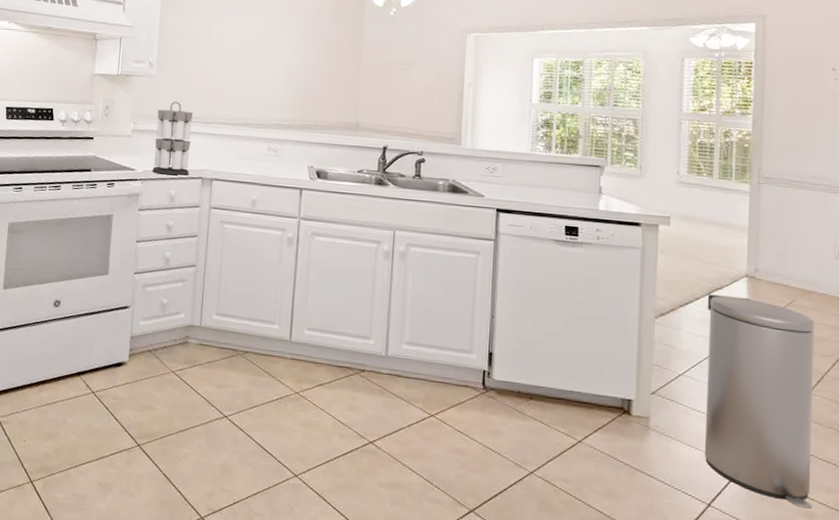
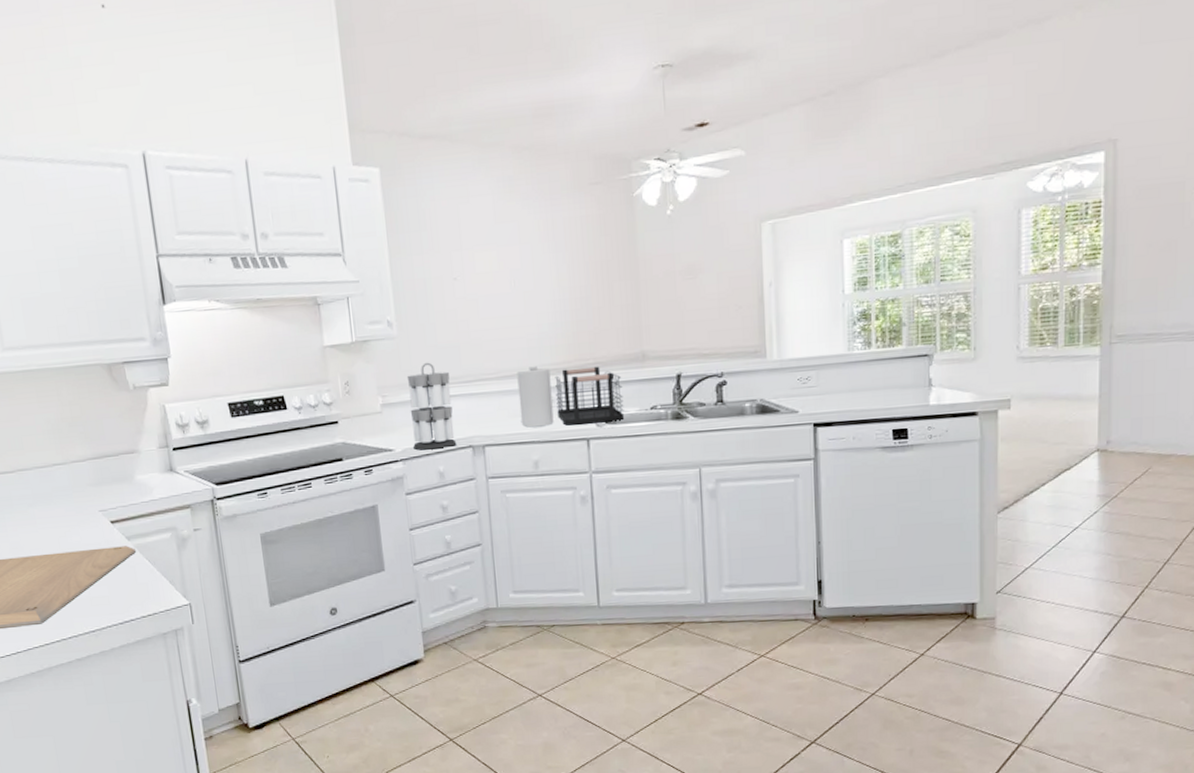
paper towel holder: none [246,119,277,172] -> present [517,366,554,428]
dish rack: none [278,126,336,178] -> present [555,366,625,426]
pedal bin: present [704,294,816,509] -> none [1054,474,1174,680]

